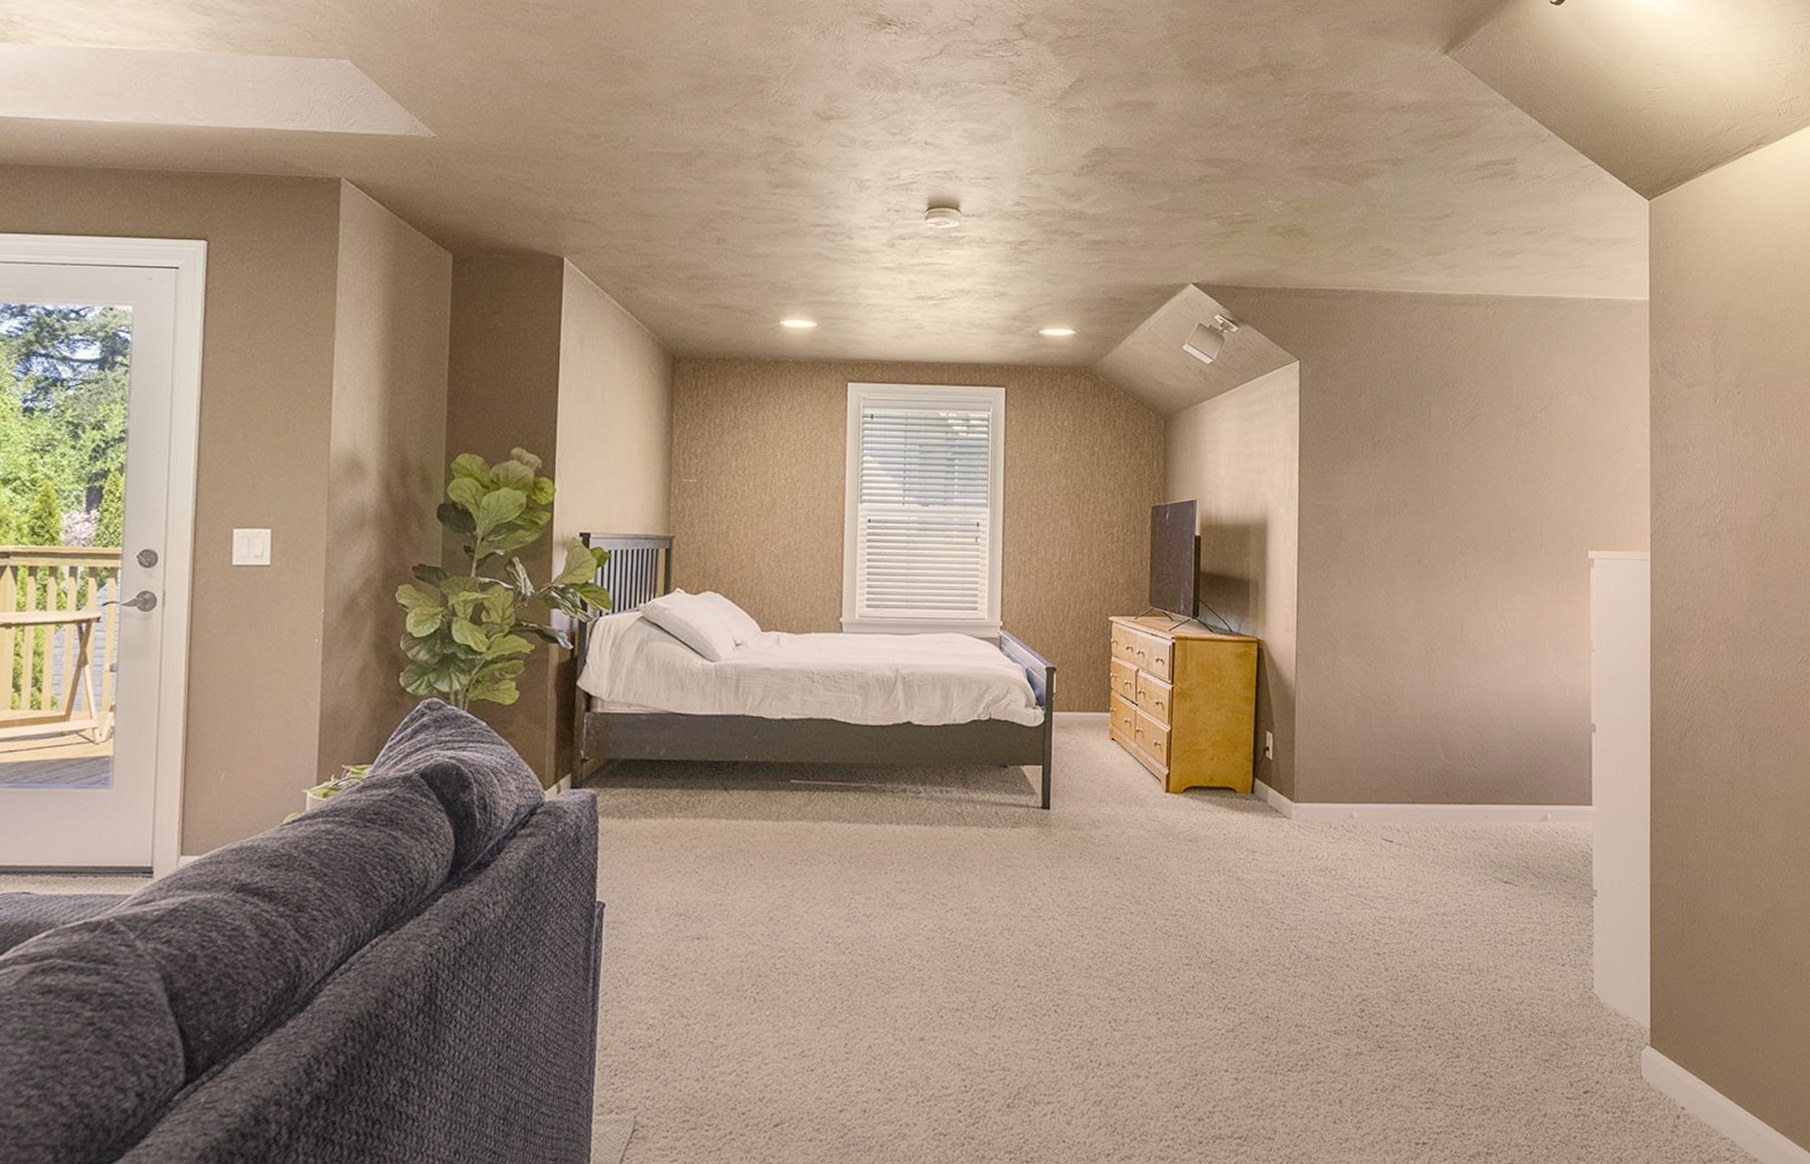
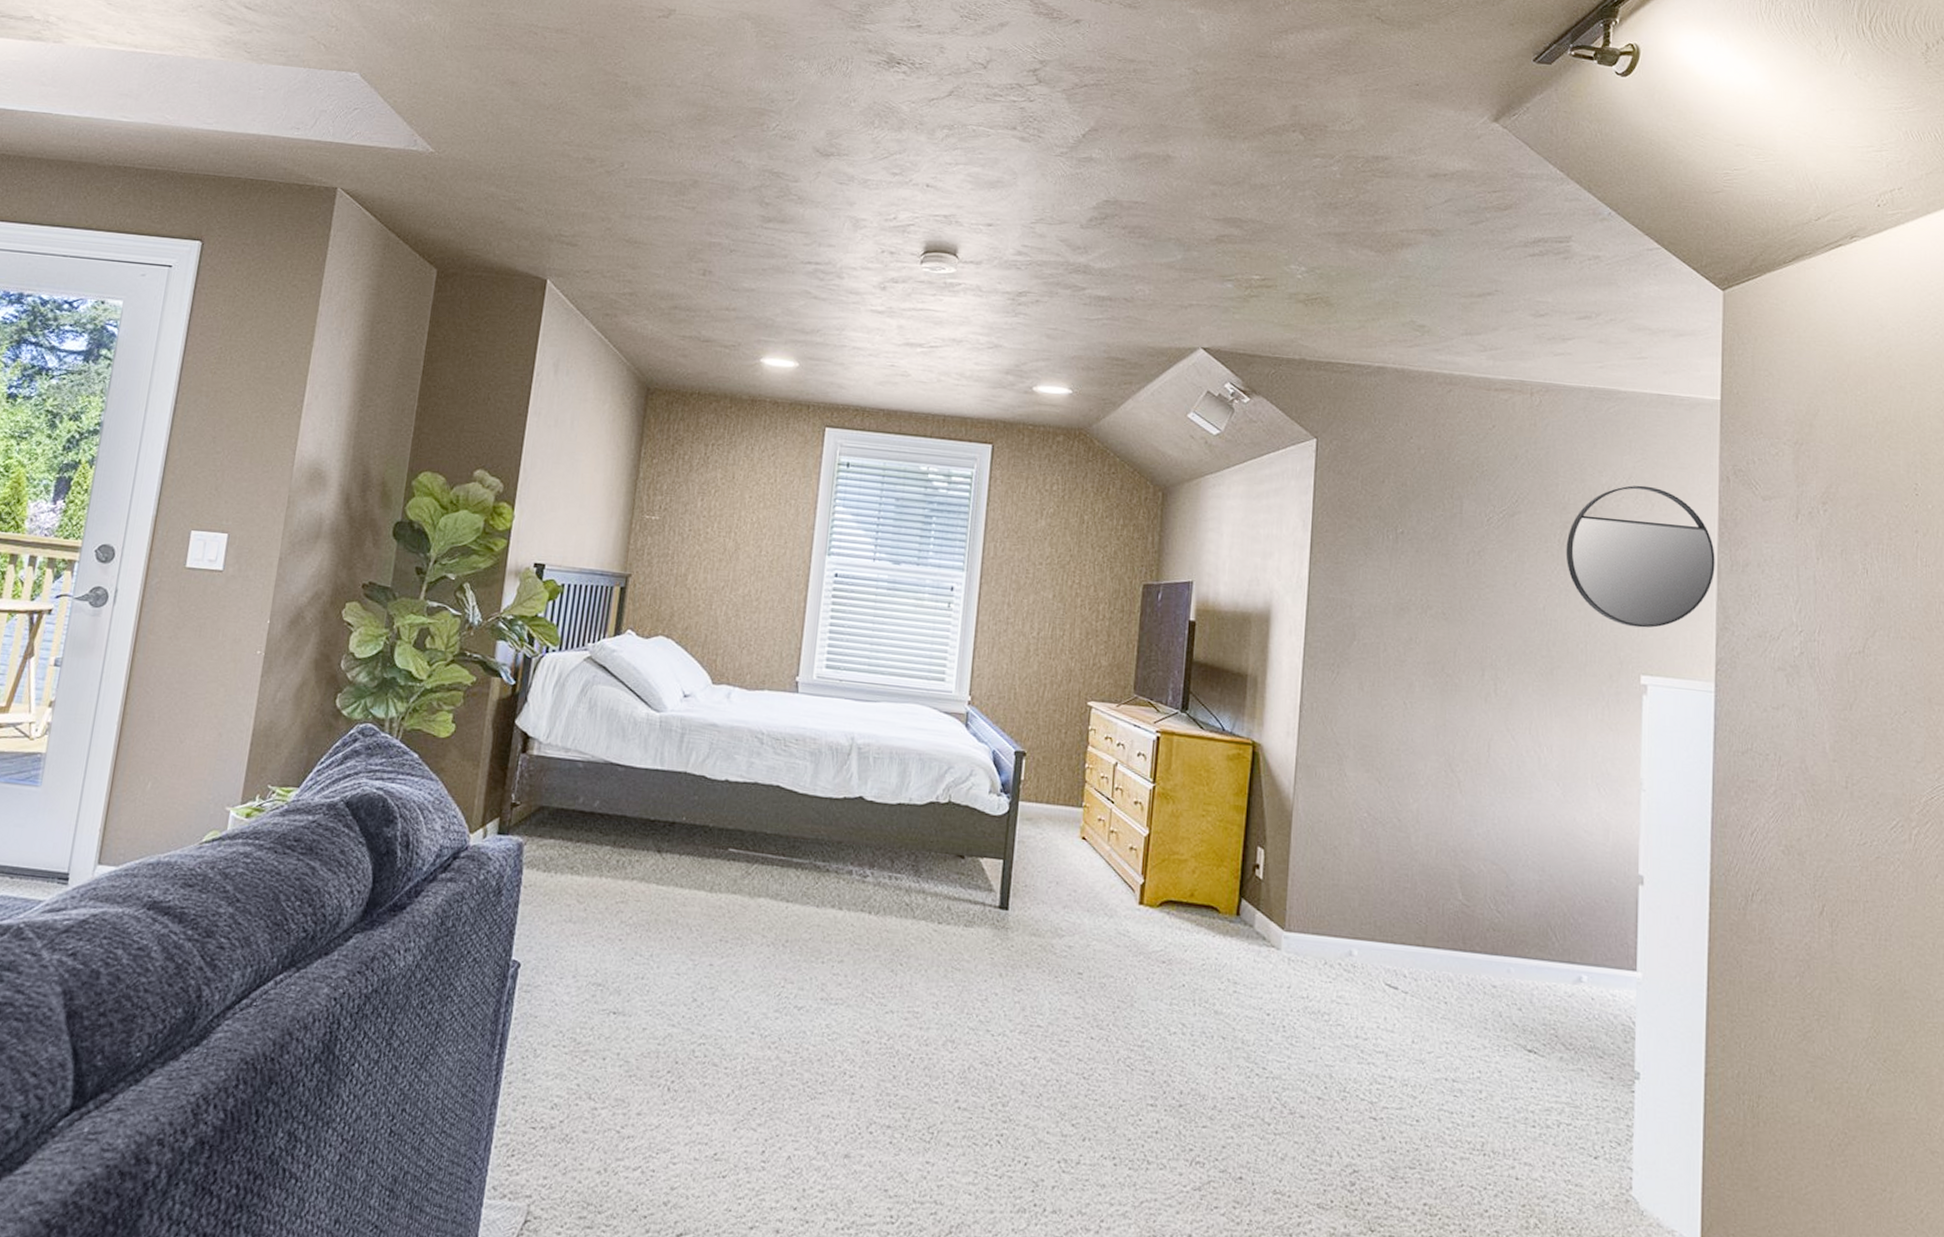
home mirror: none [1521,382,1648,509] -> present [1566,485,1715,628]

